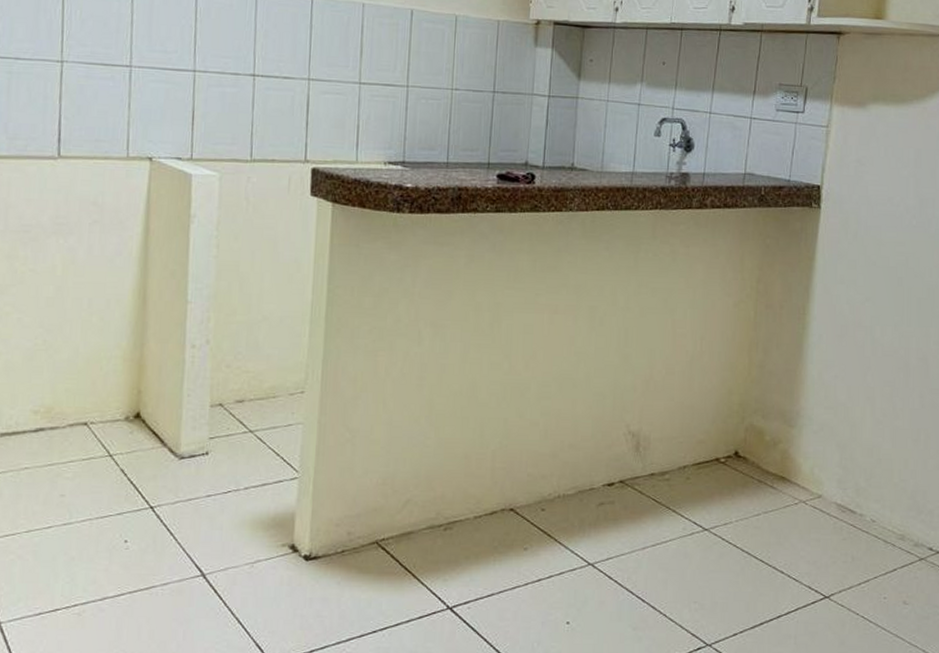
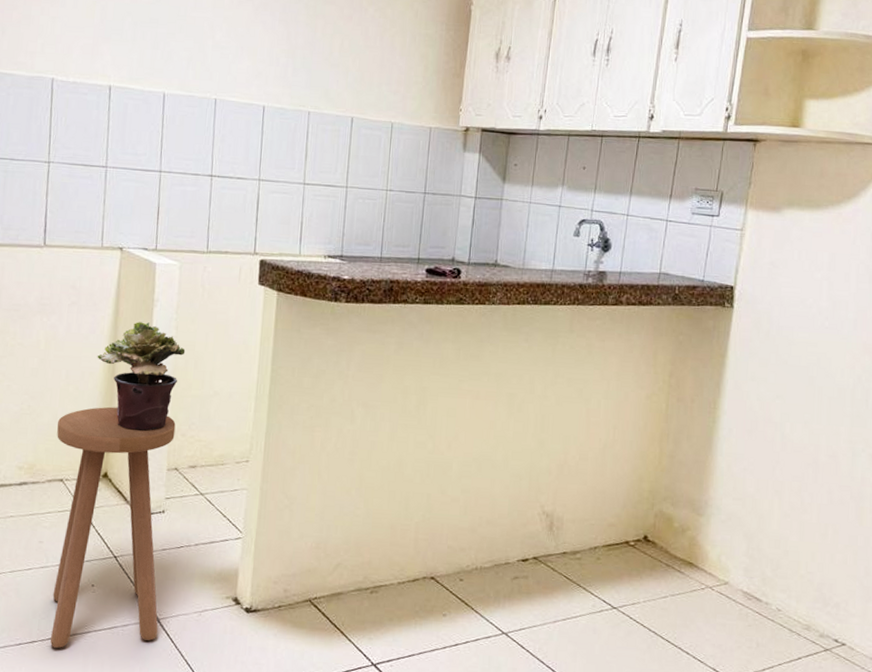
stool: none [76,338,219,615] -> present [50,406,176,648]
potted plant: none [125,241,229,363] -> present [97,322,186,431]

